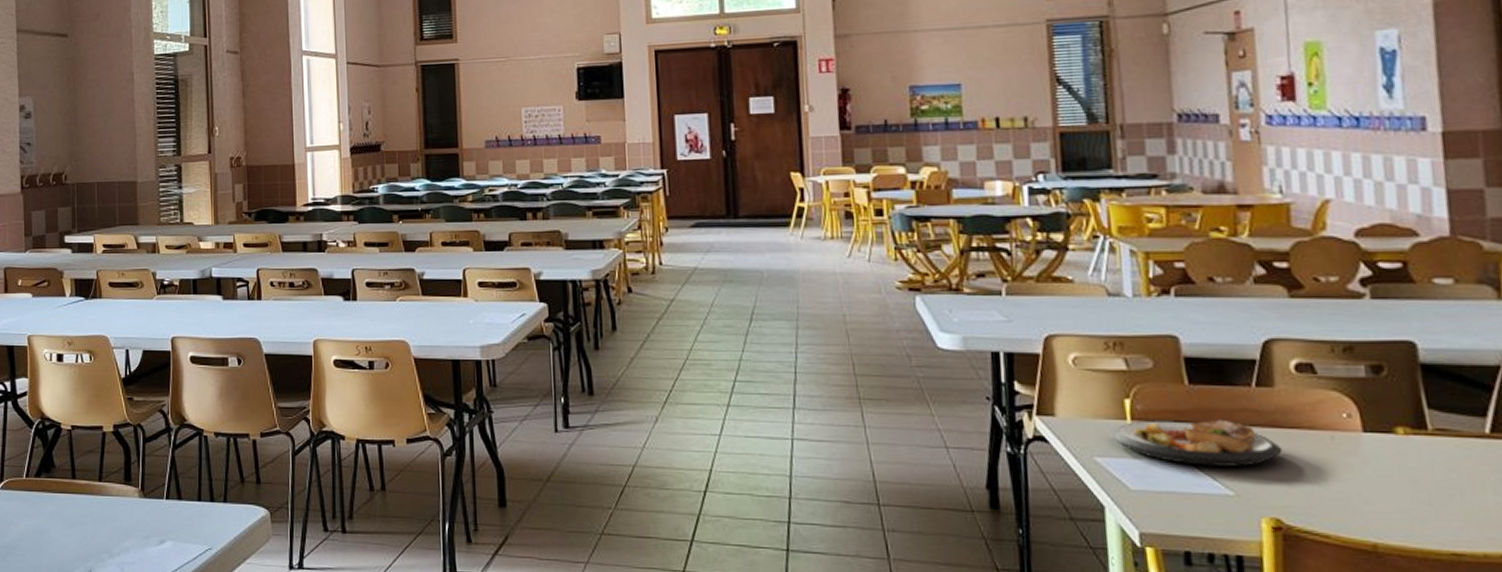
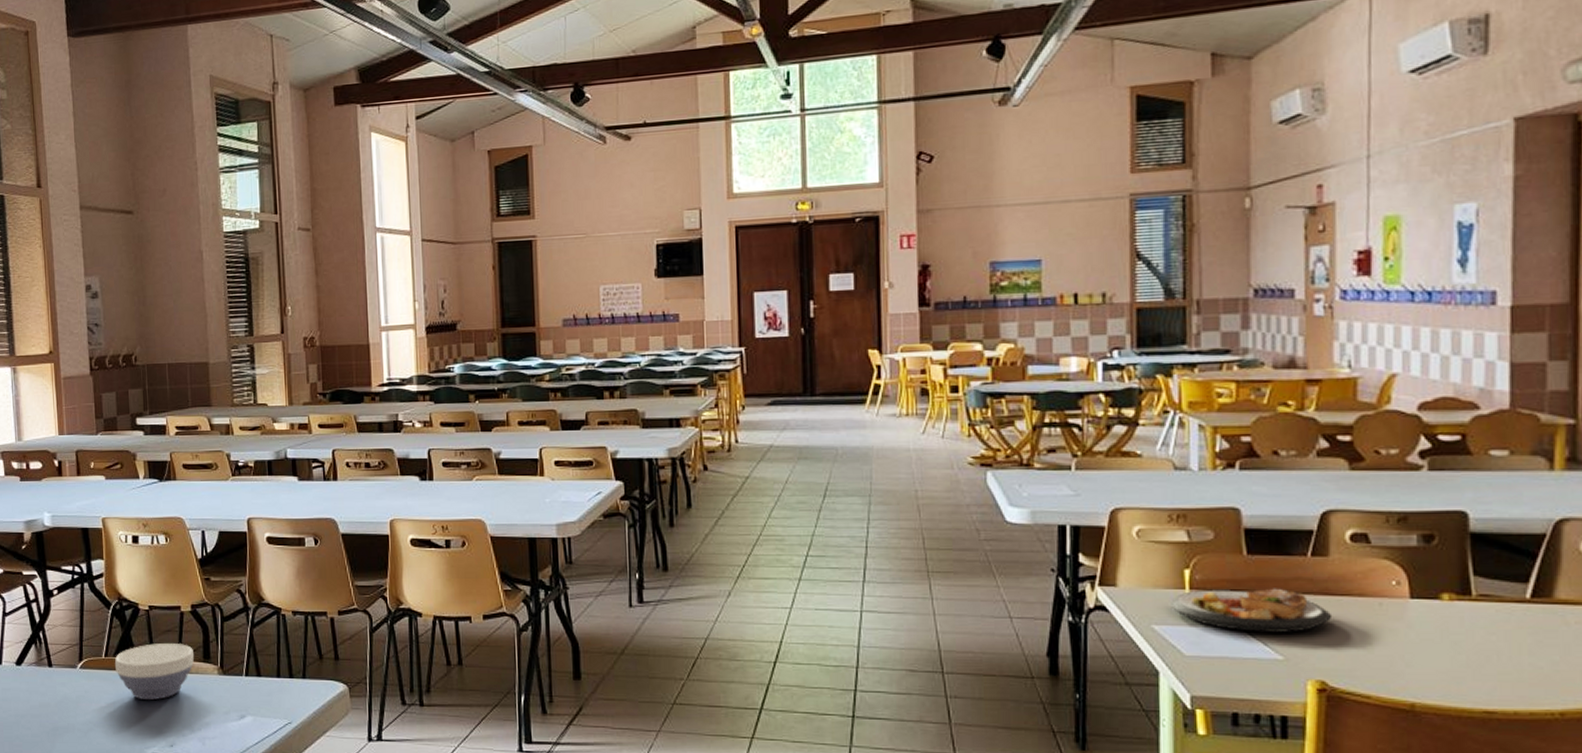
bowl: none [35,464,115,524] -> present [114,643,194,701]

